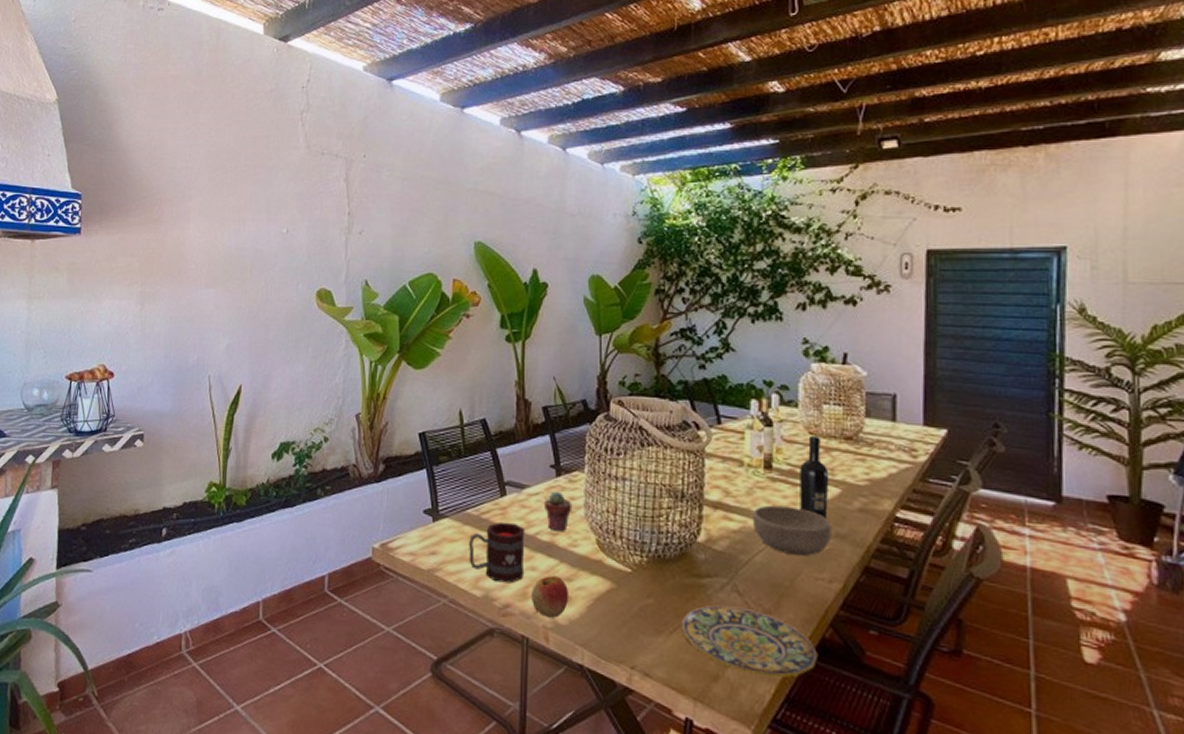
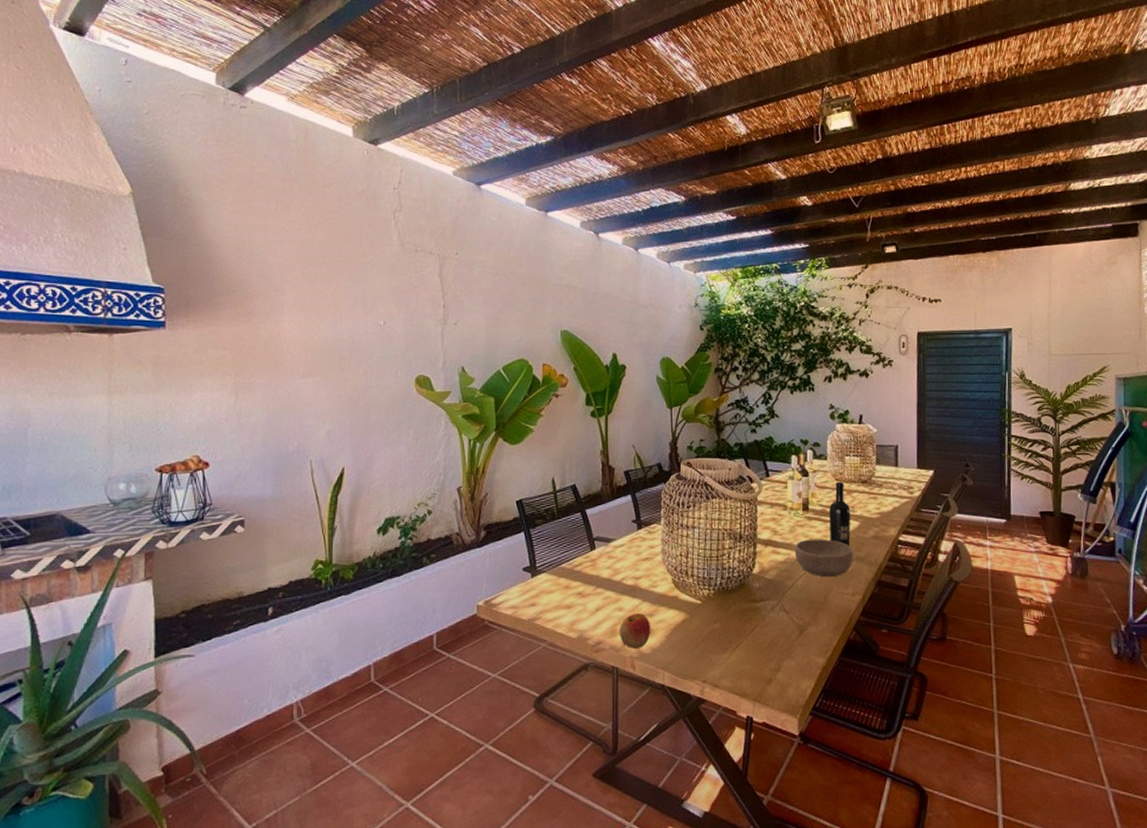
mug: present [469,521,526,584] -> none [564,572,613,624]
potted succulent: present [543,491,573,532] -> none [627,542,652,576]
plate: present [681,604,819,678] -> none [742,622,846,675]

